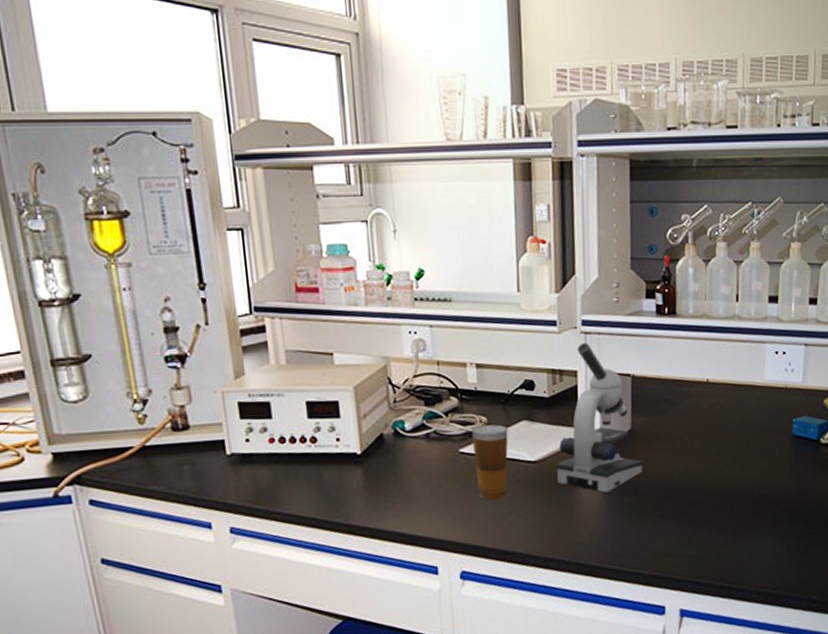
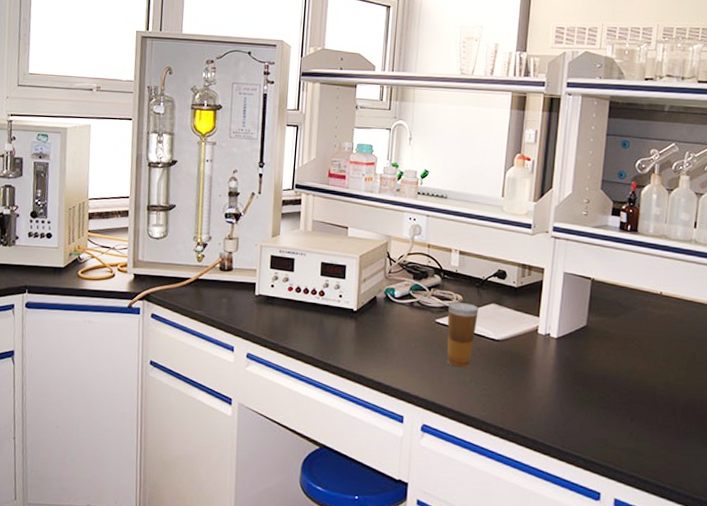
microscope: present [555,343,643,494] -> none [515,246,594,379]

